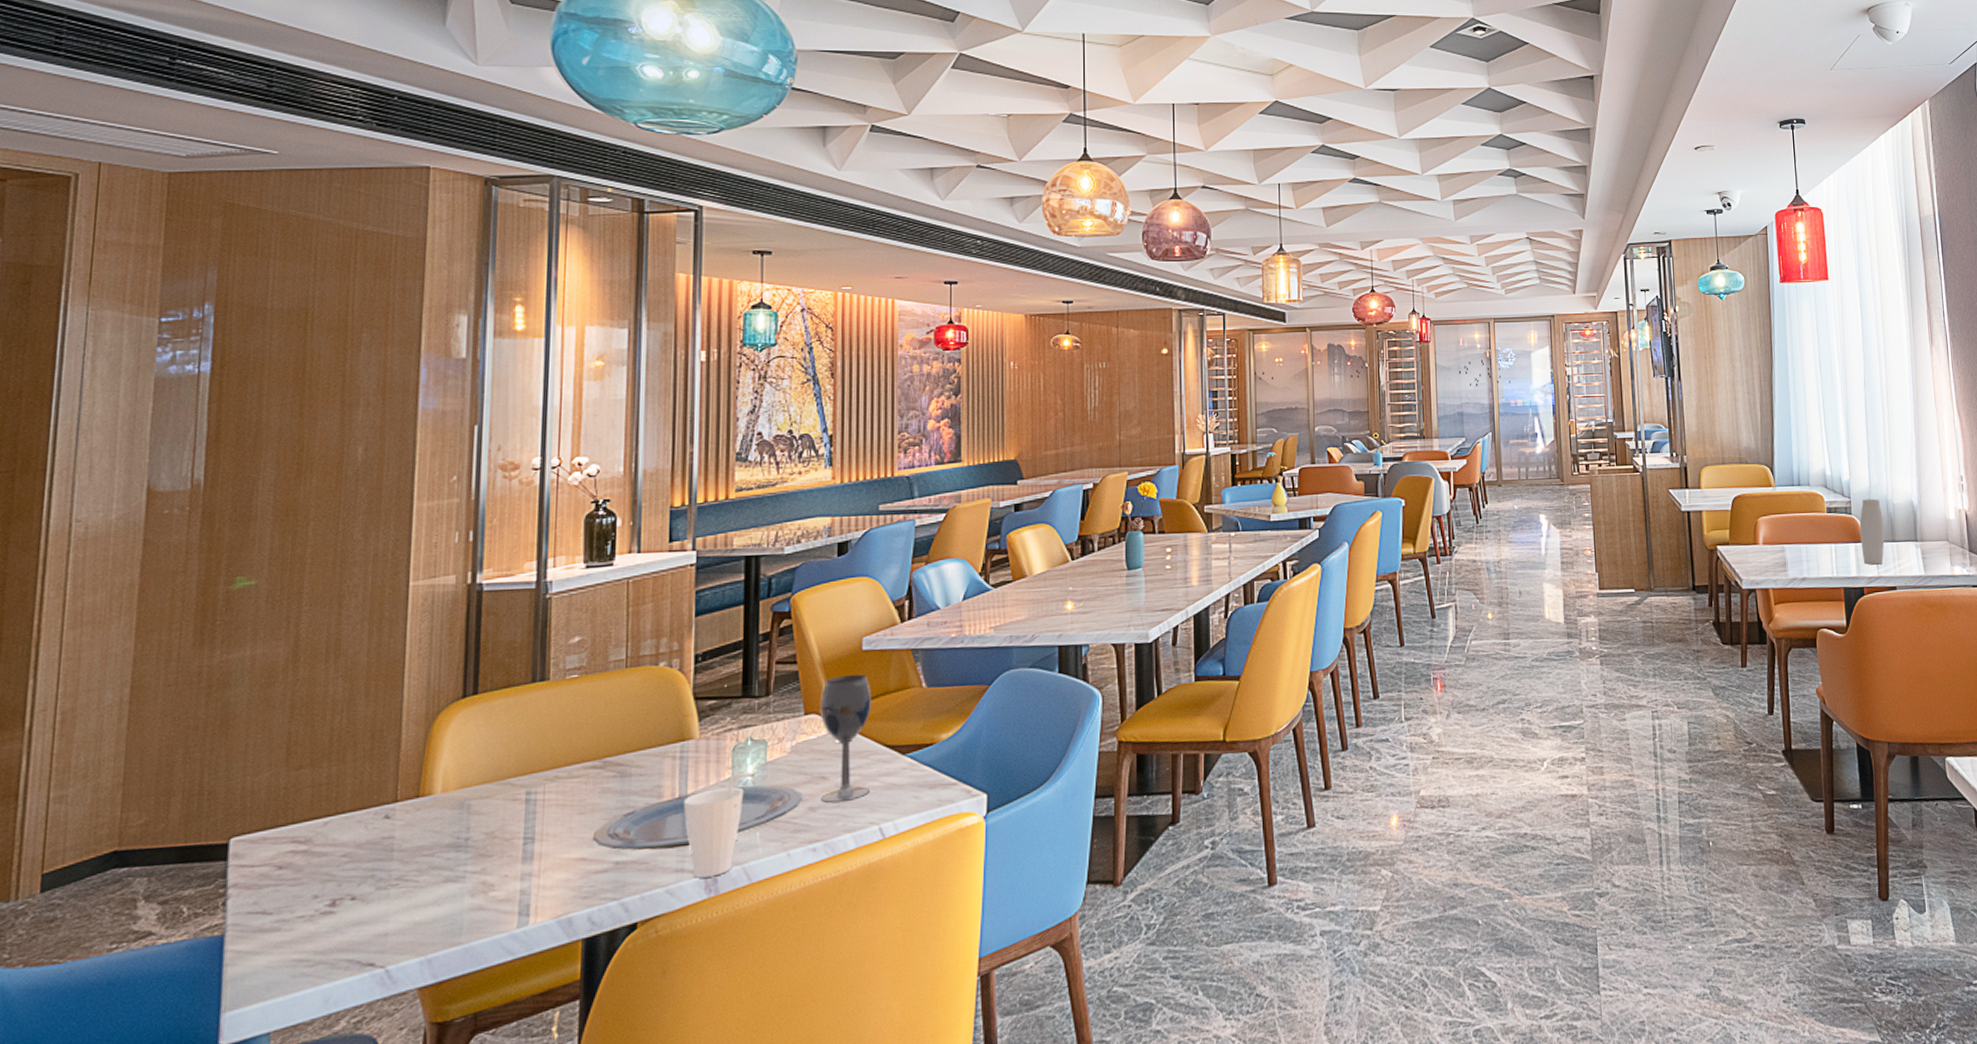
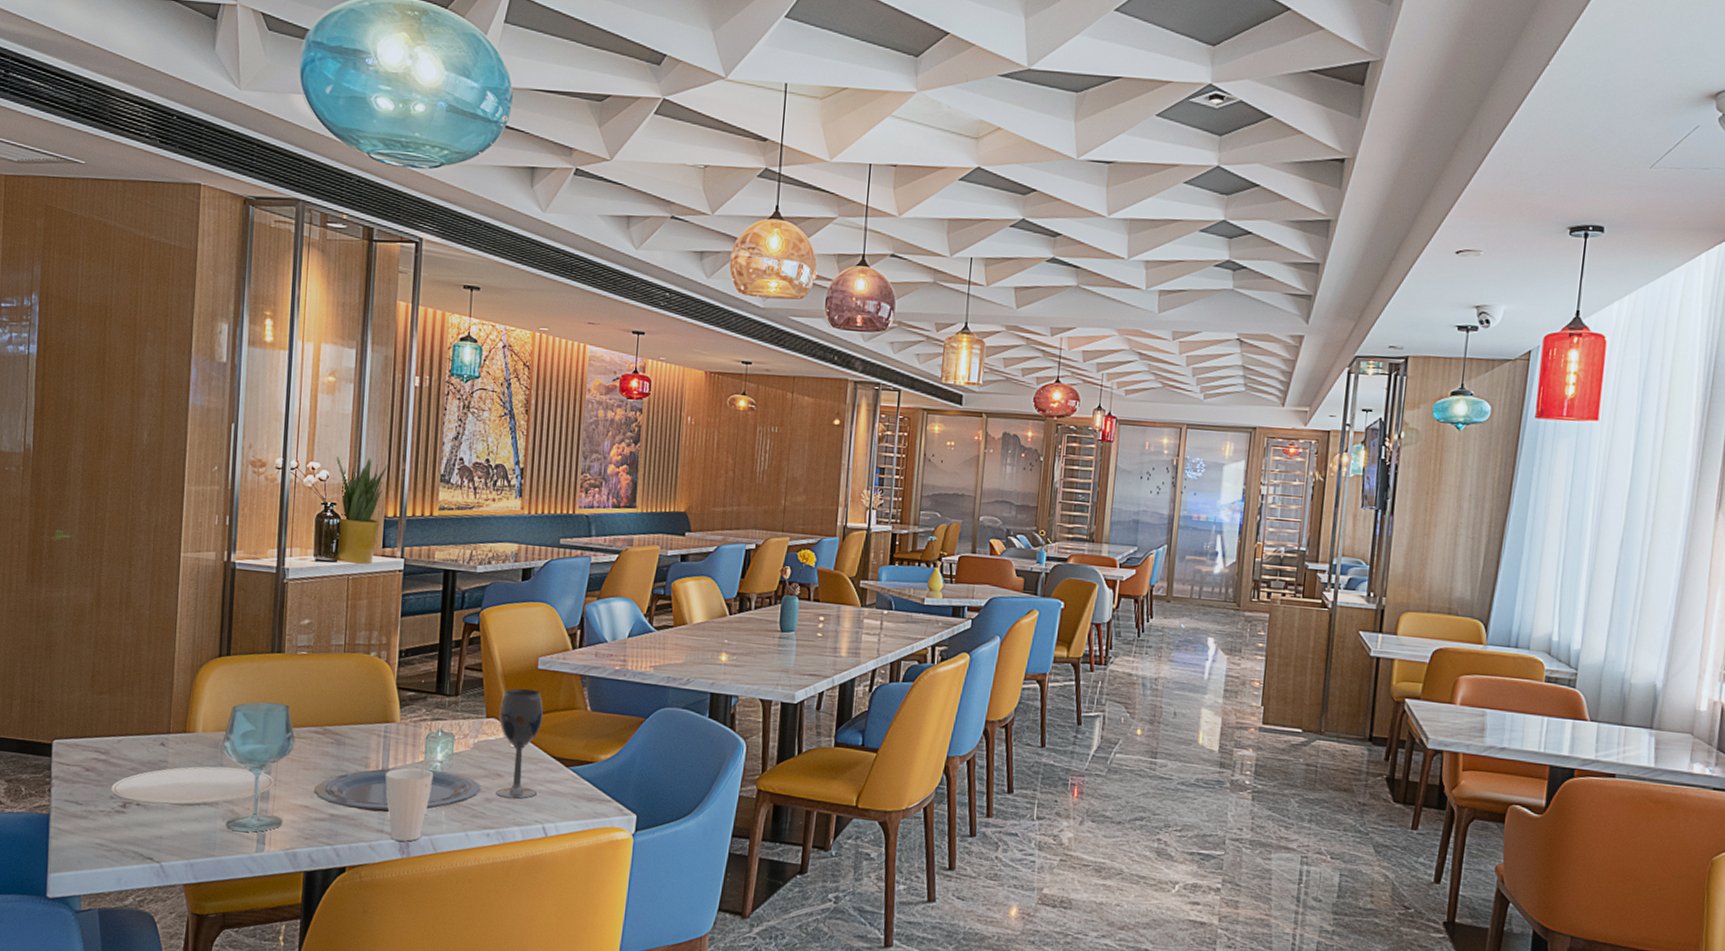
plate: none [314,827,540,897] -> present [111,766,275,806]
wine glass: none [469,740,567,907] -> present [222,702,296,832]
planter: none [601,443,674,565] -> present [327,456,389,564]
vase: present [1859,499,1885,565] -> none [1579,673,1615,748]

